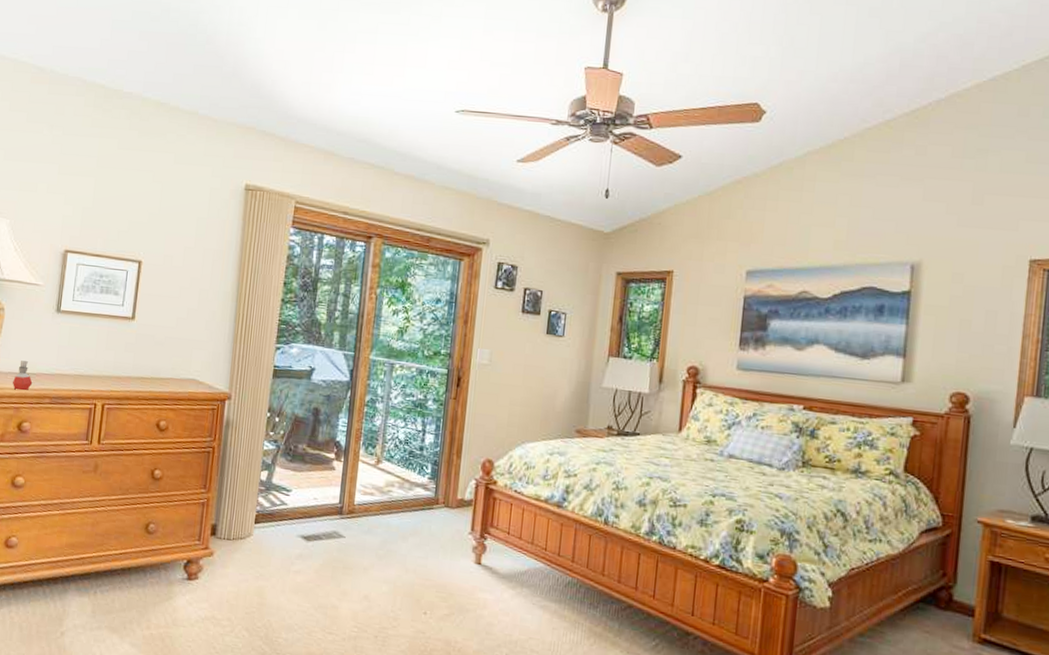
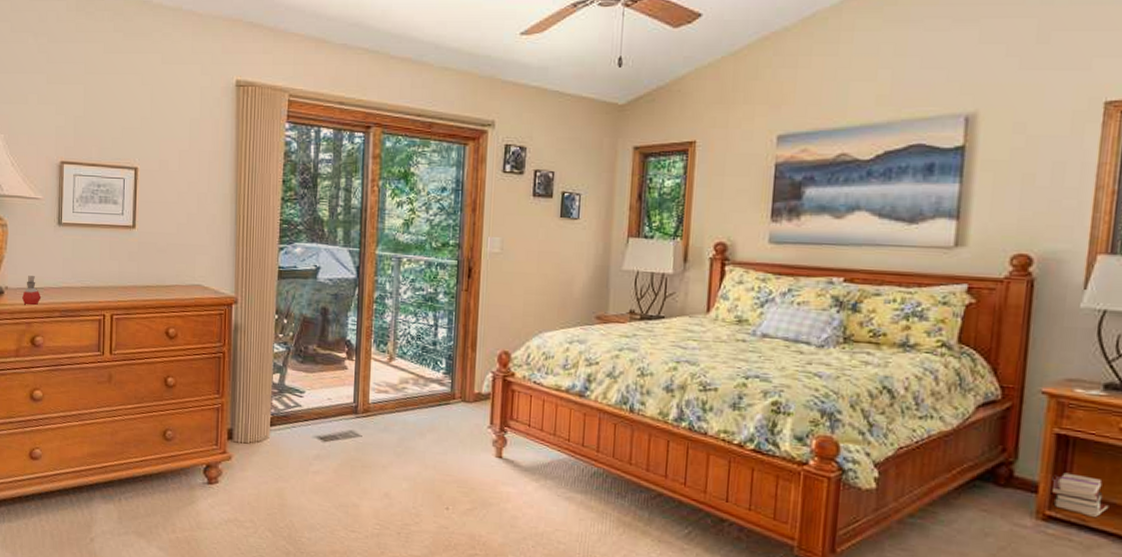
books: none [984,598,1037,642] -> present [1049,472,1109,517]

